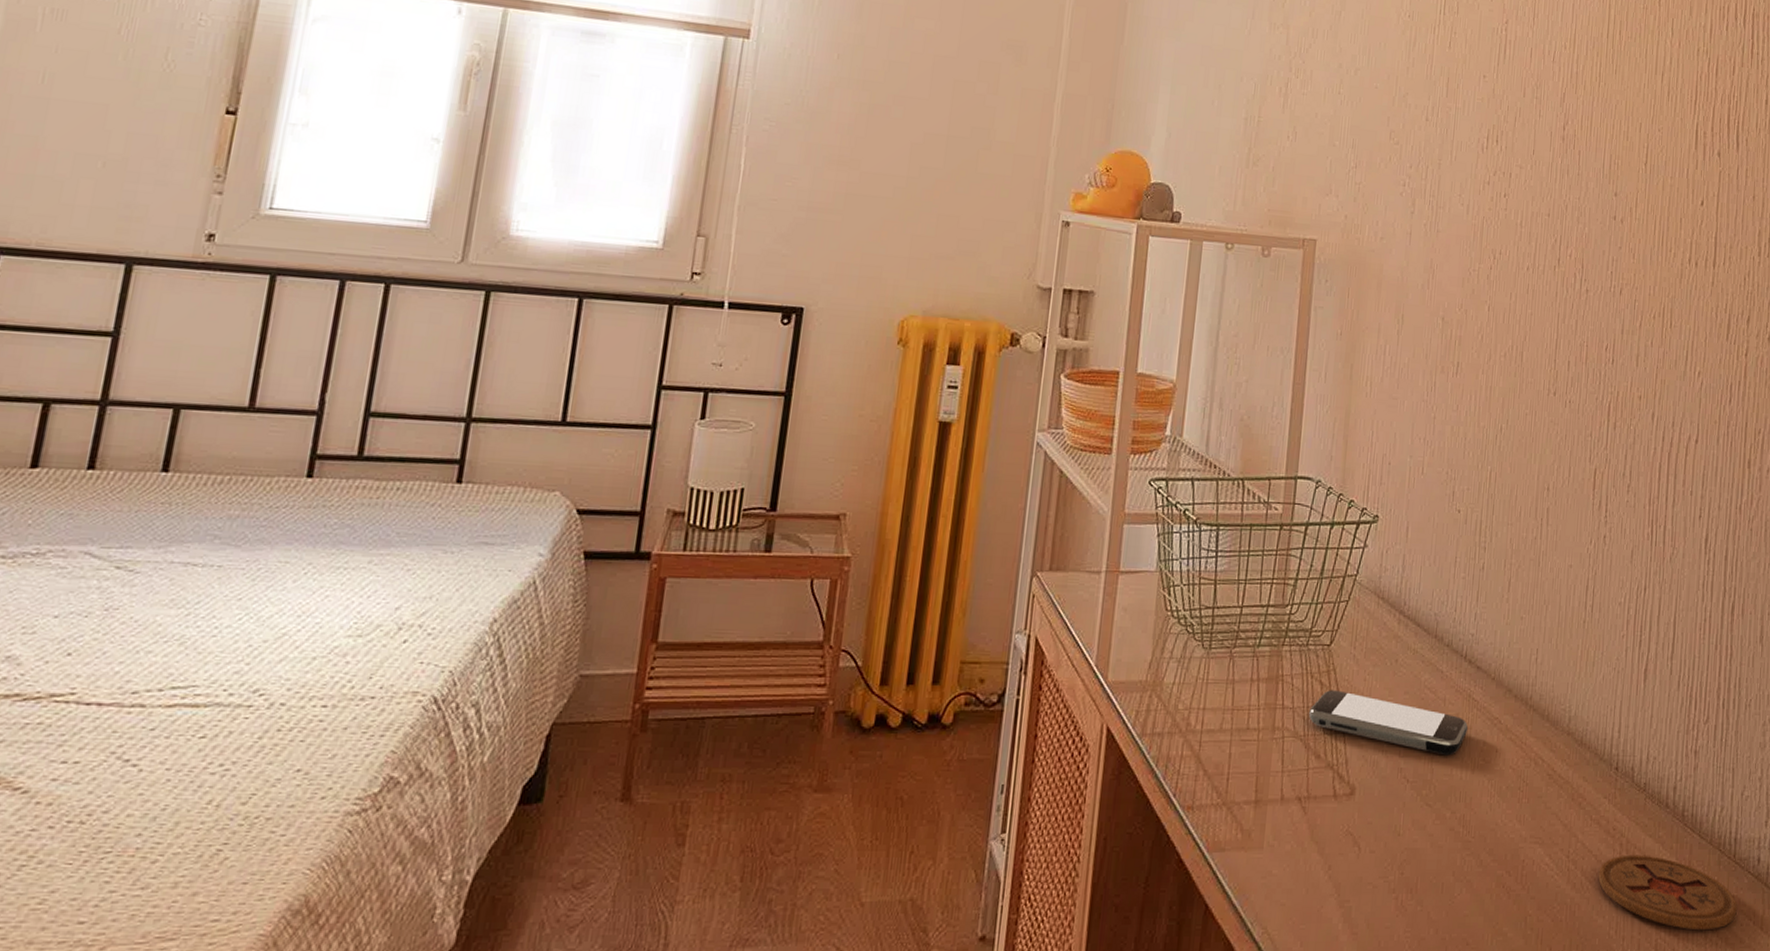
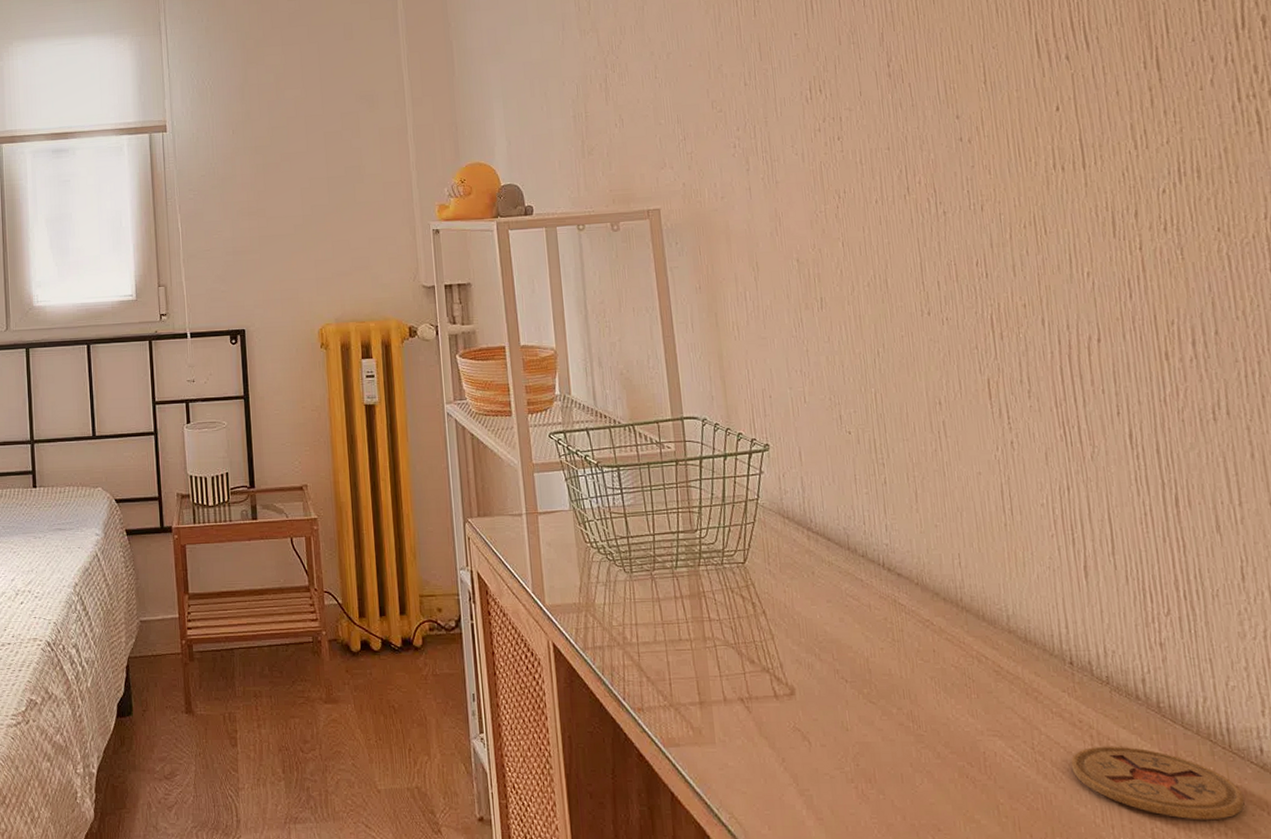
smartphone: present [1308,690,1469,756] -> none [735,602,900,657]

